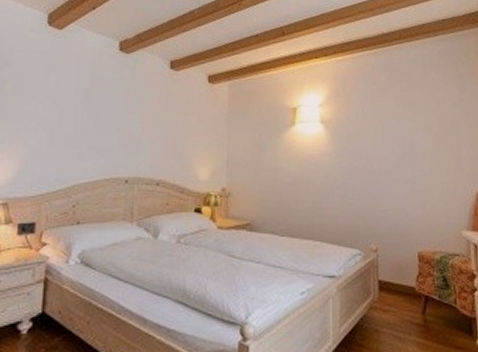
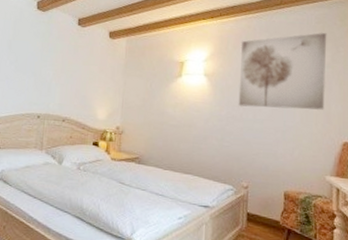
wall art: none [359,68,455,157] -> present [238,32,327,110]

